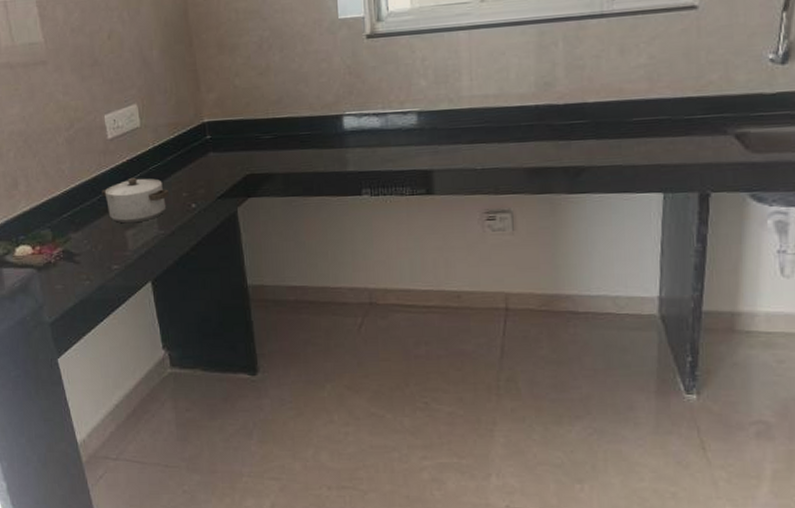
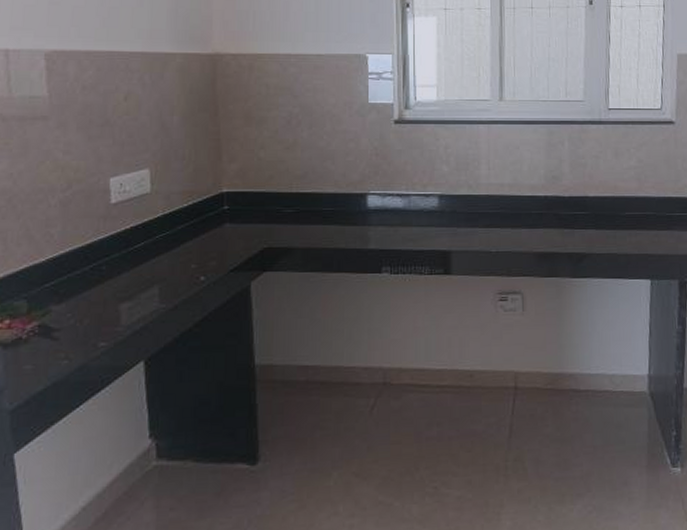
cooking pot: present [102,177,170,224] -> none [96,245,176,296]

